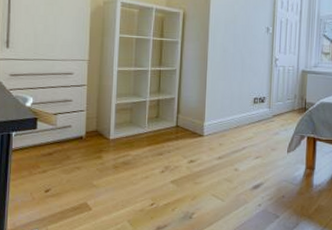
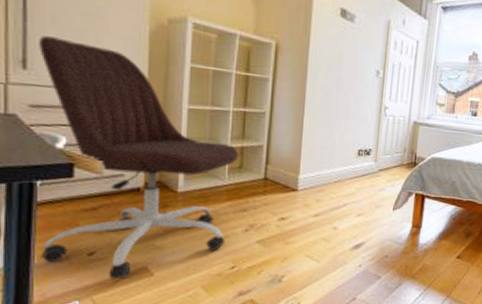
office chair: none [13,22,155,213] -> present [39,36,238,280]

